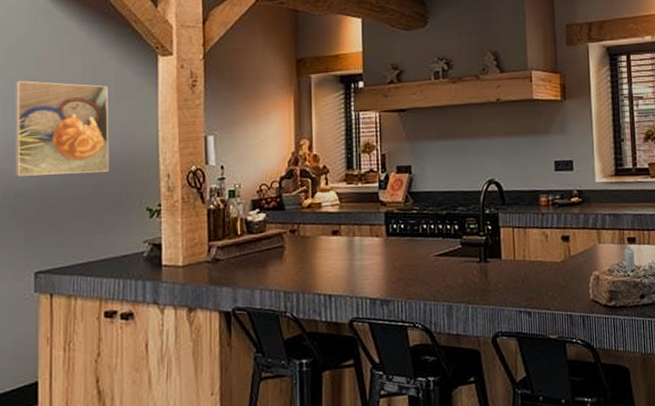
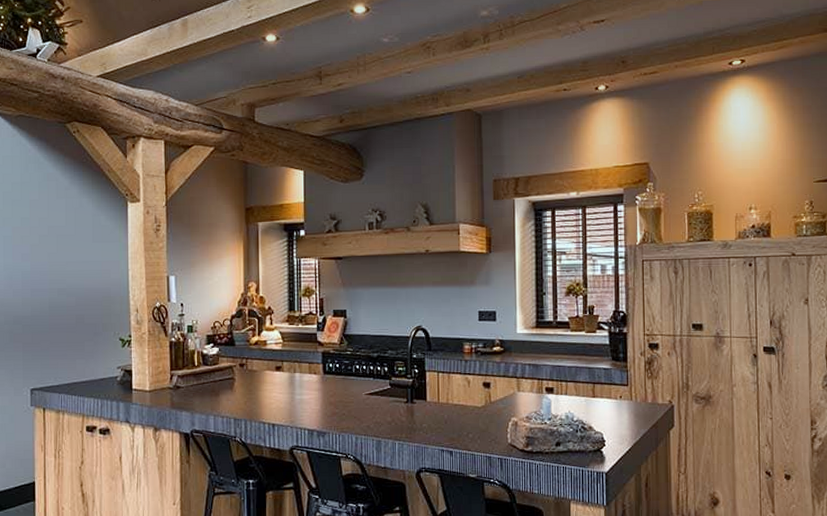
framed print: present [14,81,109,177] -> none [12,222,89,306]

